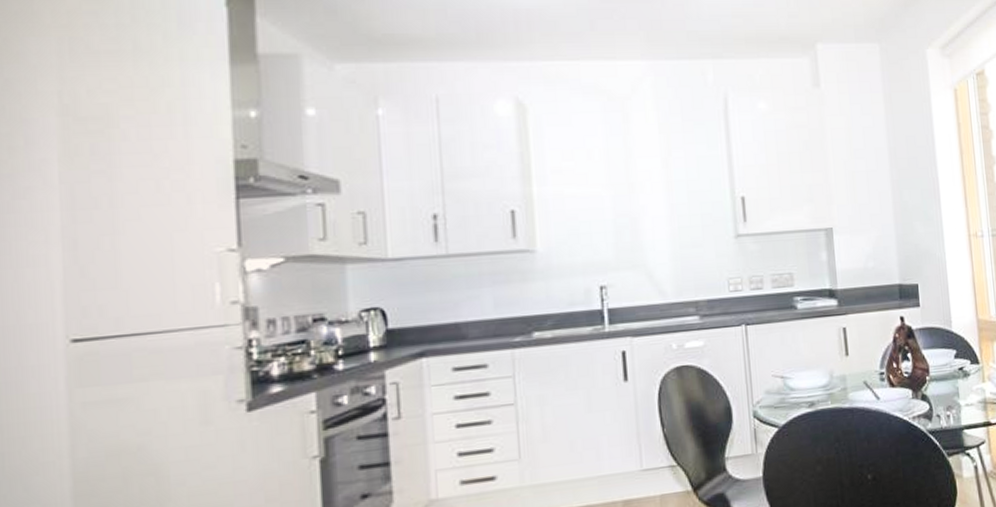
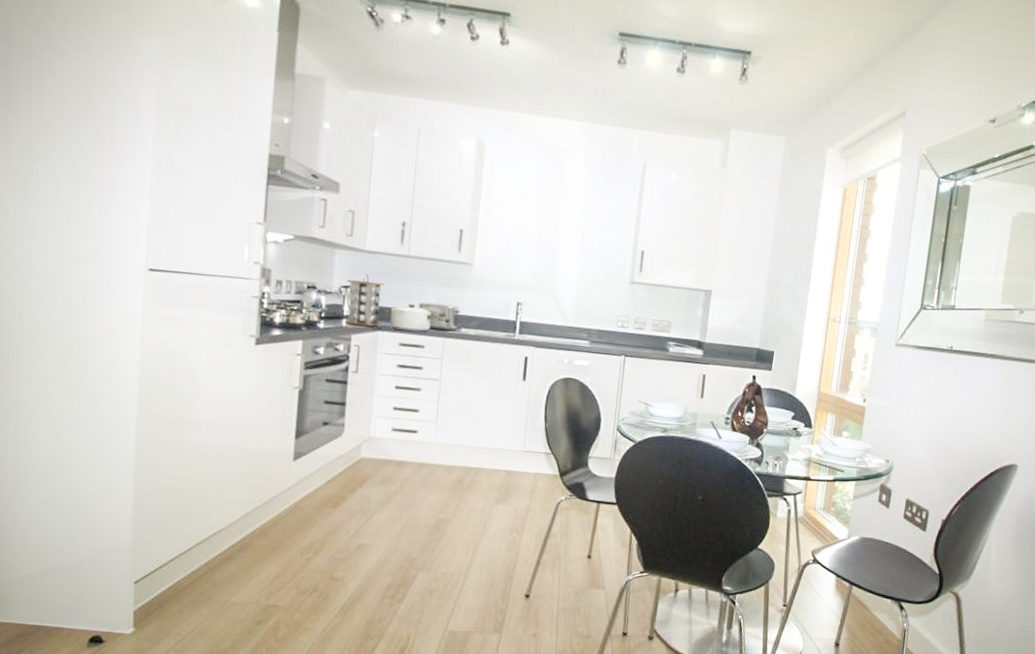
spice rack: none [368,287,424,358] -> present [344,273,384,327]
cooking pot: none [424,314,500,352] -> present [383,304,438,332]
toaster: none [471,305,529,342] -> present [418,302,461,332]

